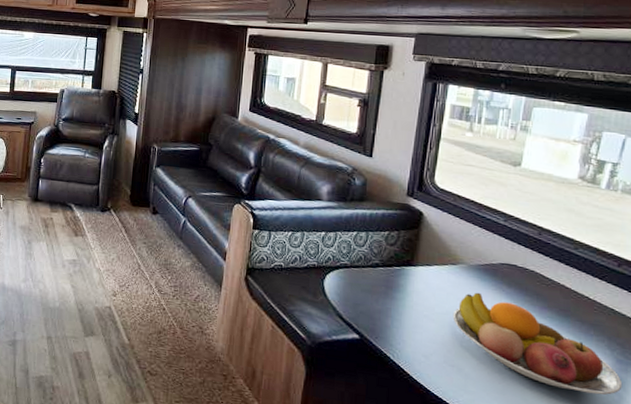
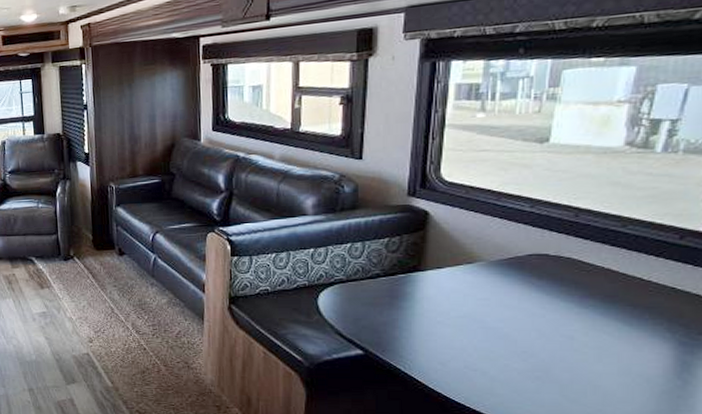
fruit bowl: present [452,292,623,395] -> none [472,289,687,382]

